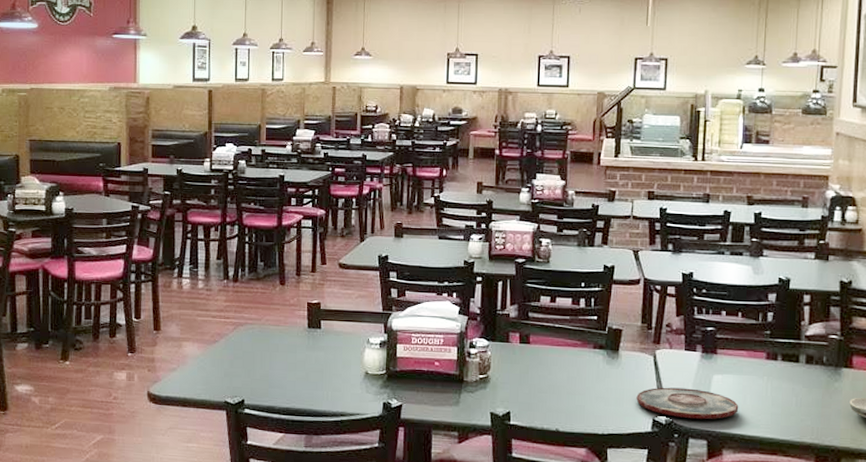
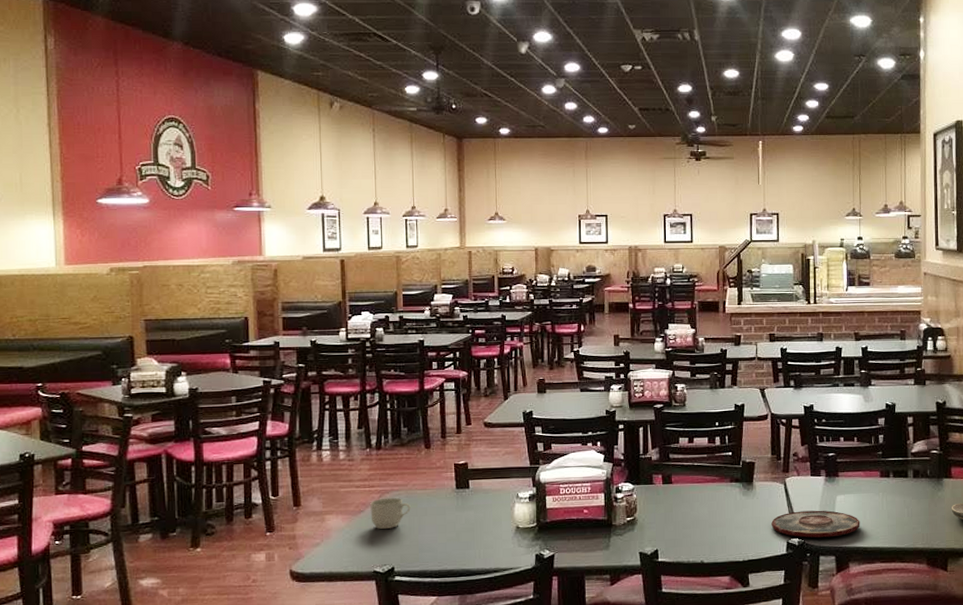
mug: none [224,330,263,361] -> present [370,497,411,529]

